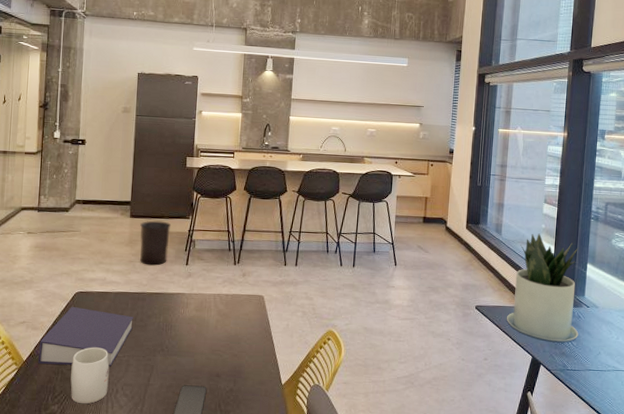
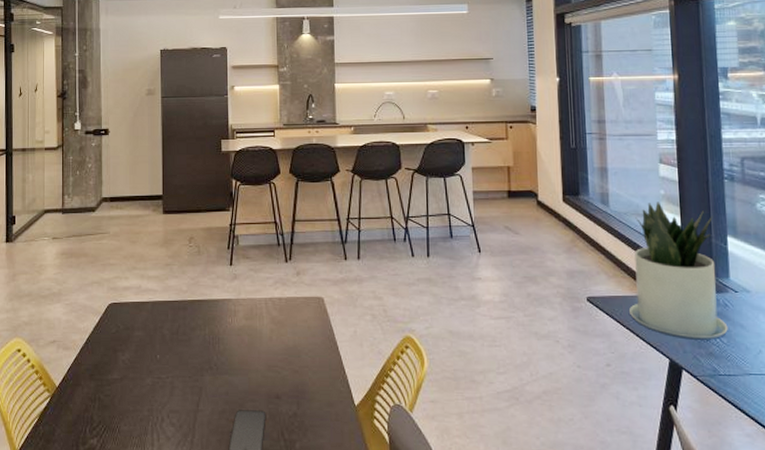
book: present [38,306,133,366] -> none [72,320,175,391]
mug: present [70,347,110,404] -> none [109,367,152,437]
waste bin: present [140,220,172,266] -> none [175,215,210,268]

